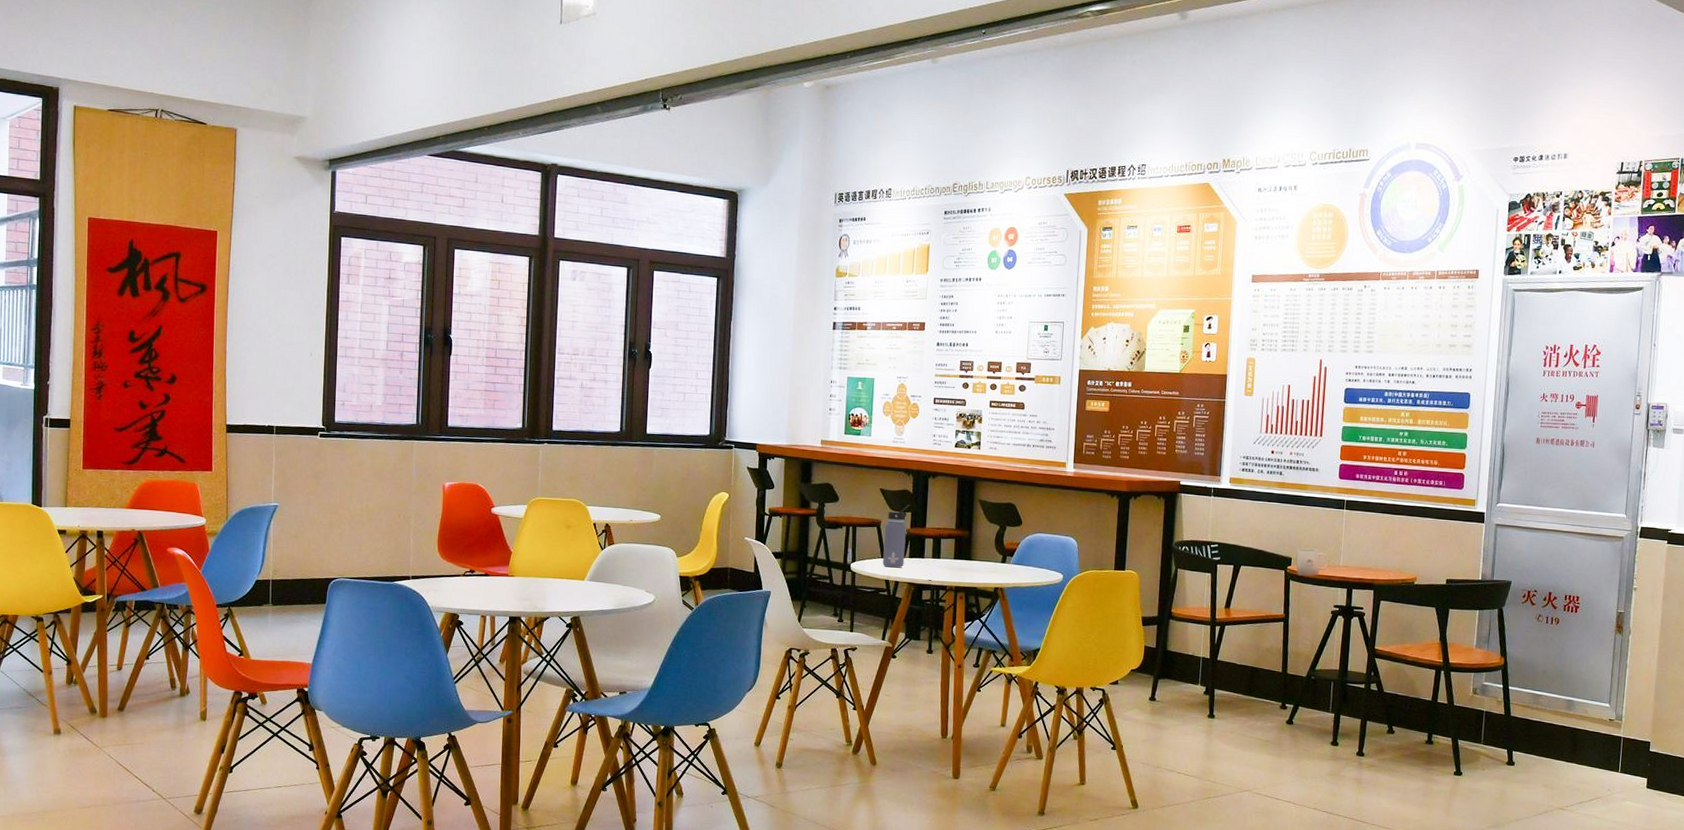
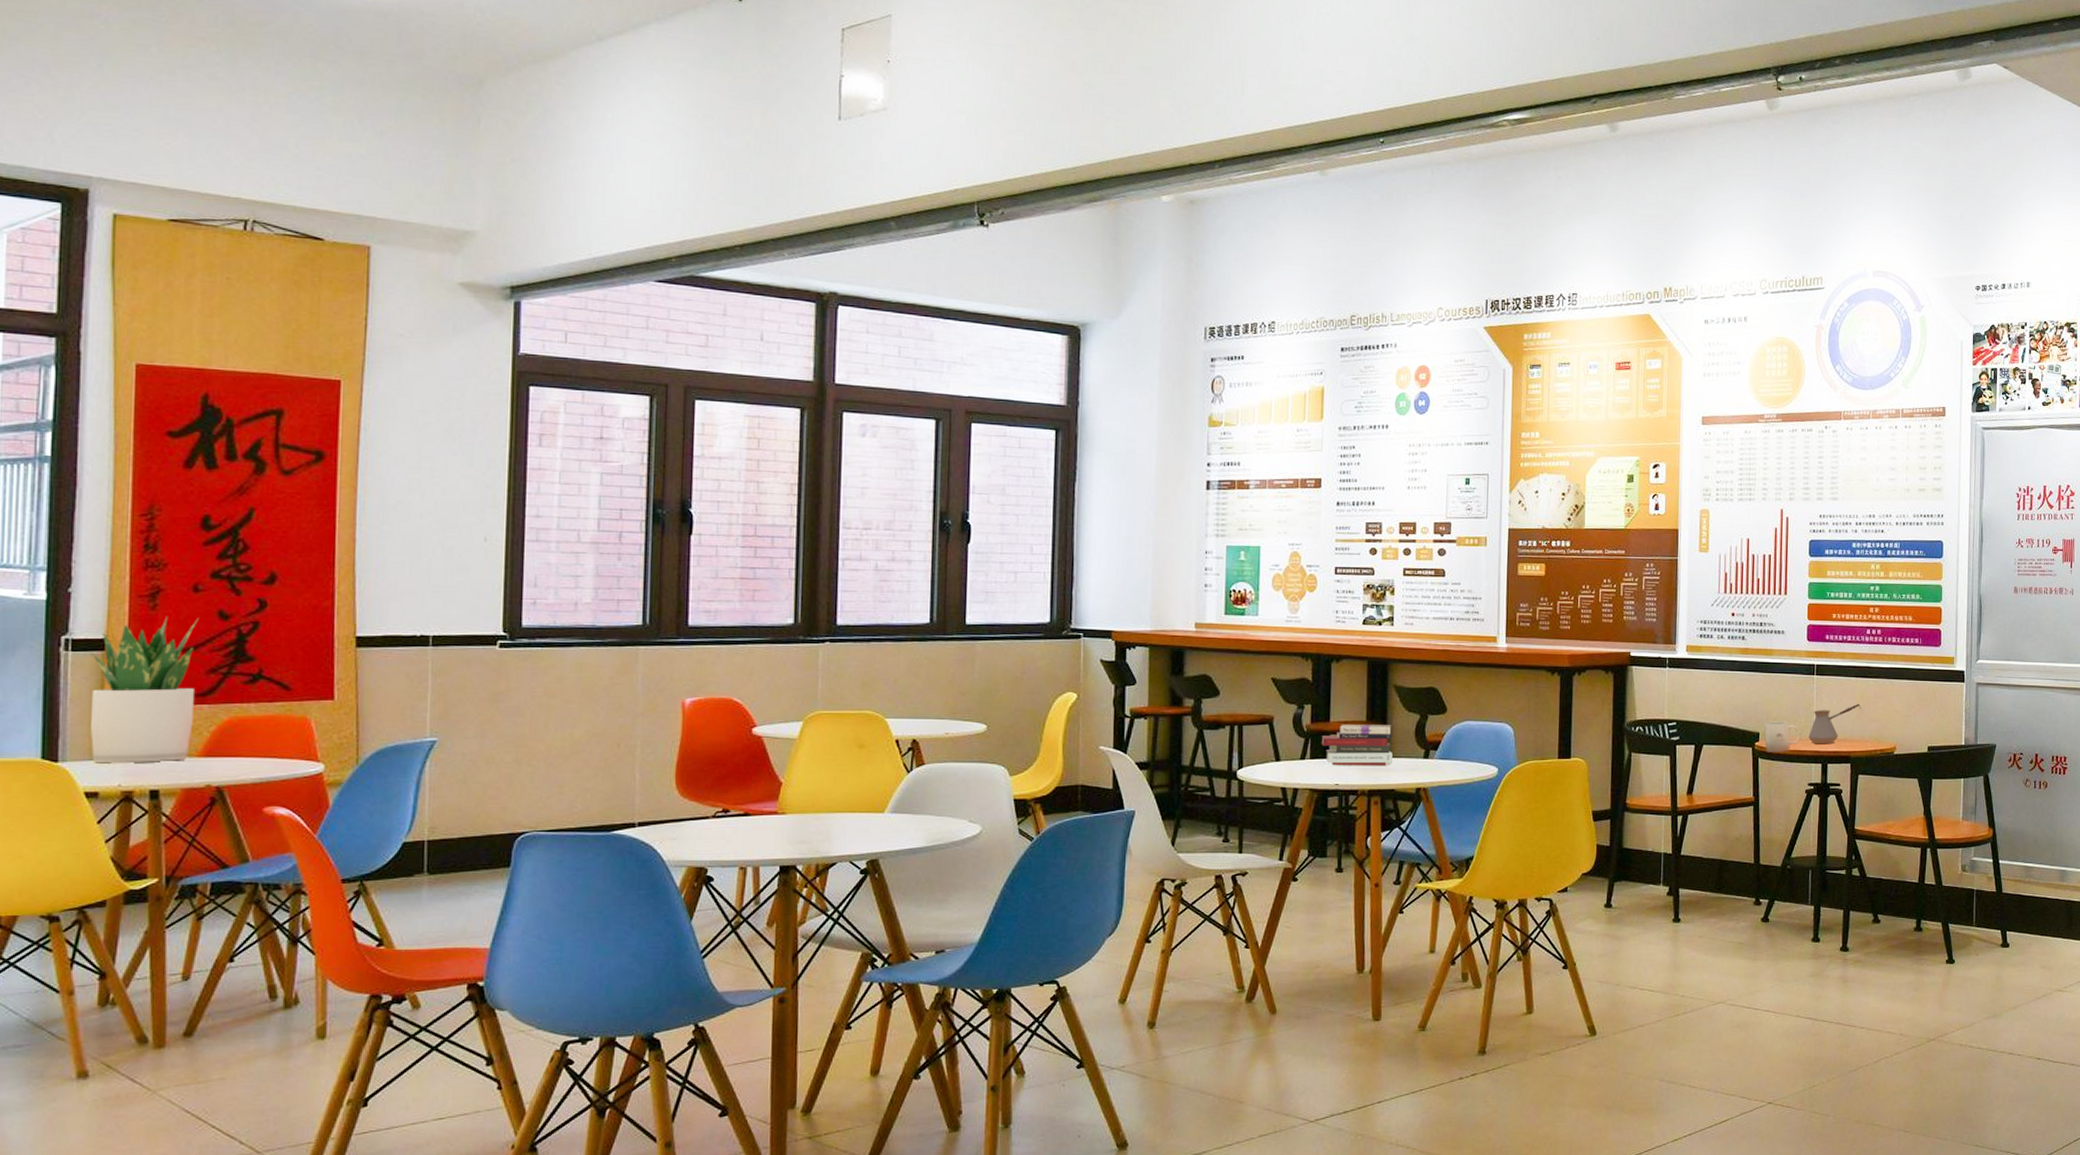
planter: none [61,405,127,511] -> present [90,617,198,764]
water bottle: present [883,504,910,568] -> none [1277,695,1309,772]
books: none [918,530,976,568] -> present [1321,724,1393,766]
coffee pot: none [1336,537,1386,573] -> present [1808,703,1862,746]

